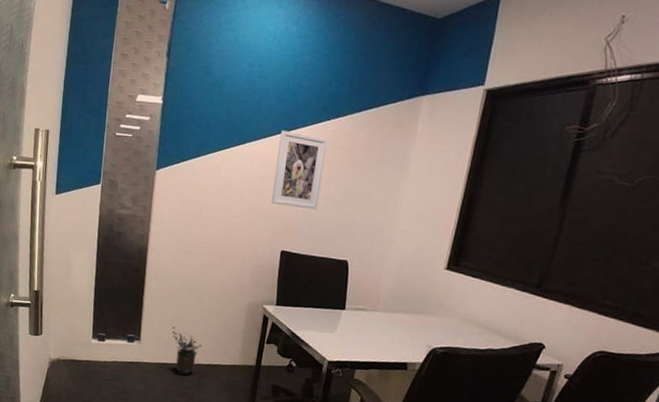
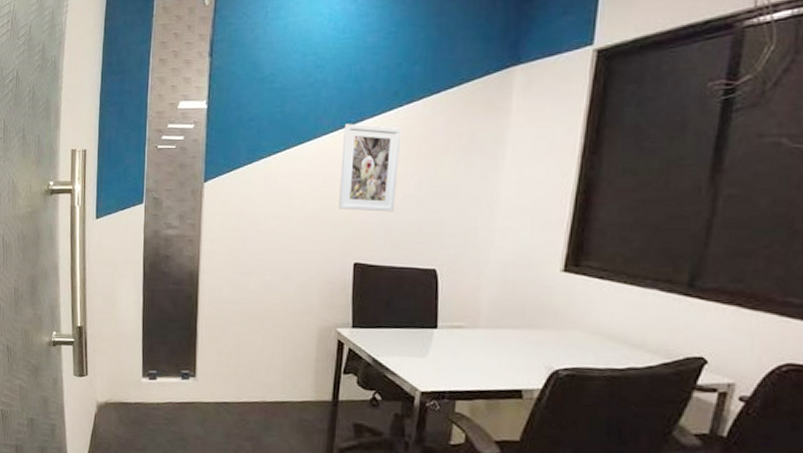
potted plant: present [172,326,202,375] -> none [231,359,267,415]

